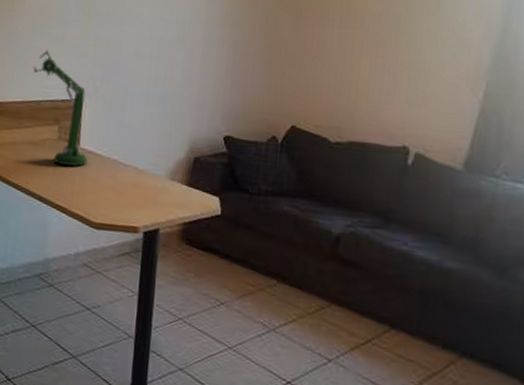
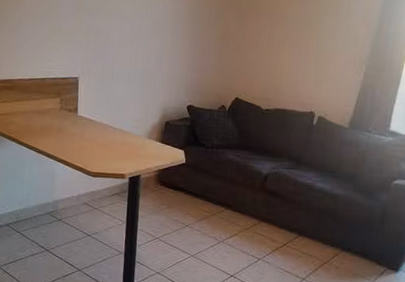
desk lamp: present [33,50,88,167] -> none [37,37,84,130]

